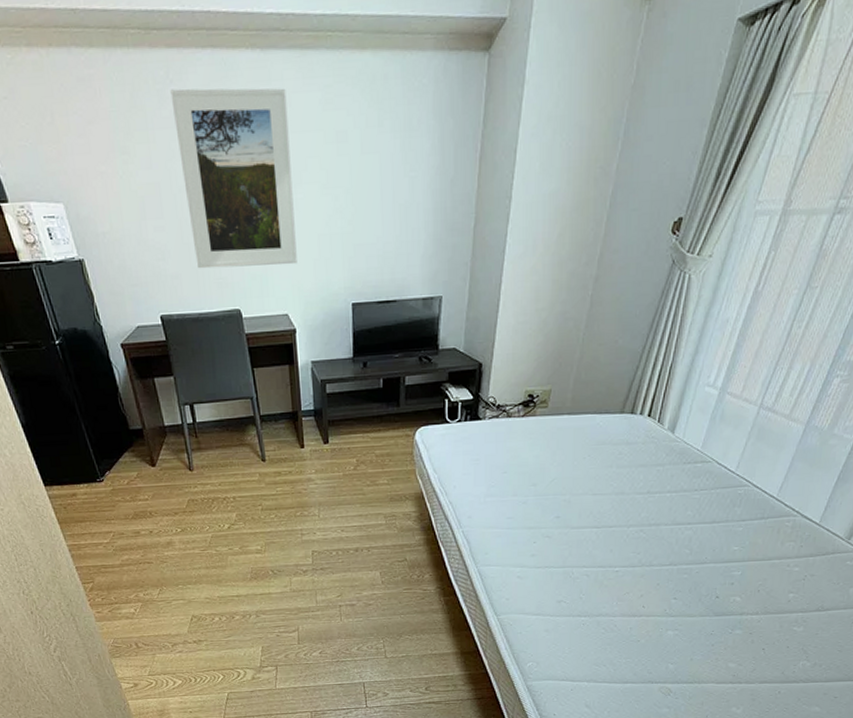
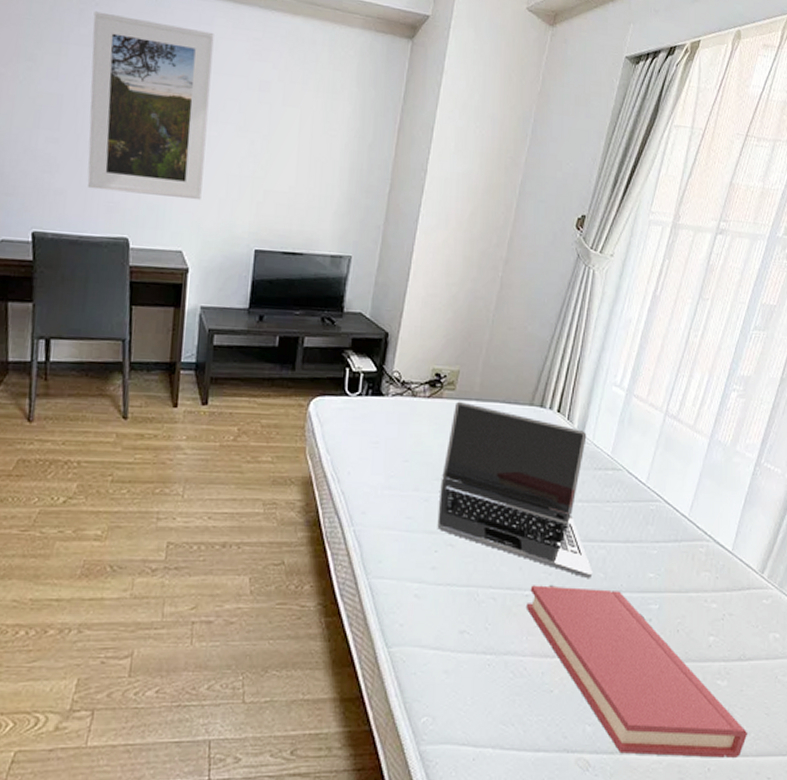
laptop: none [535,417,679,555] -> present [437,401,593,579]
hardback book: none [616,562,820,684] -> present [525,585,748,758]

